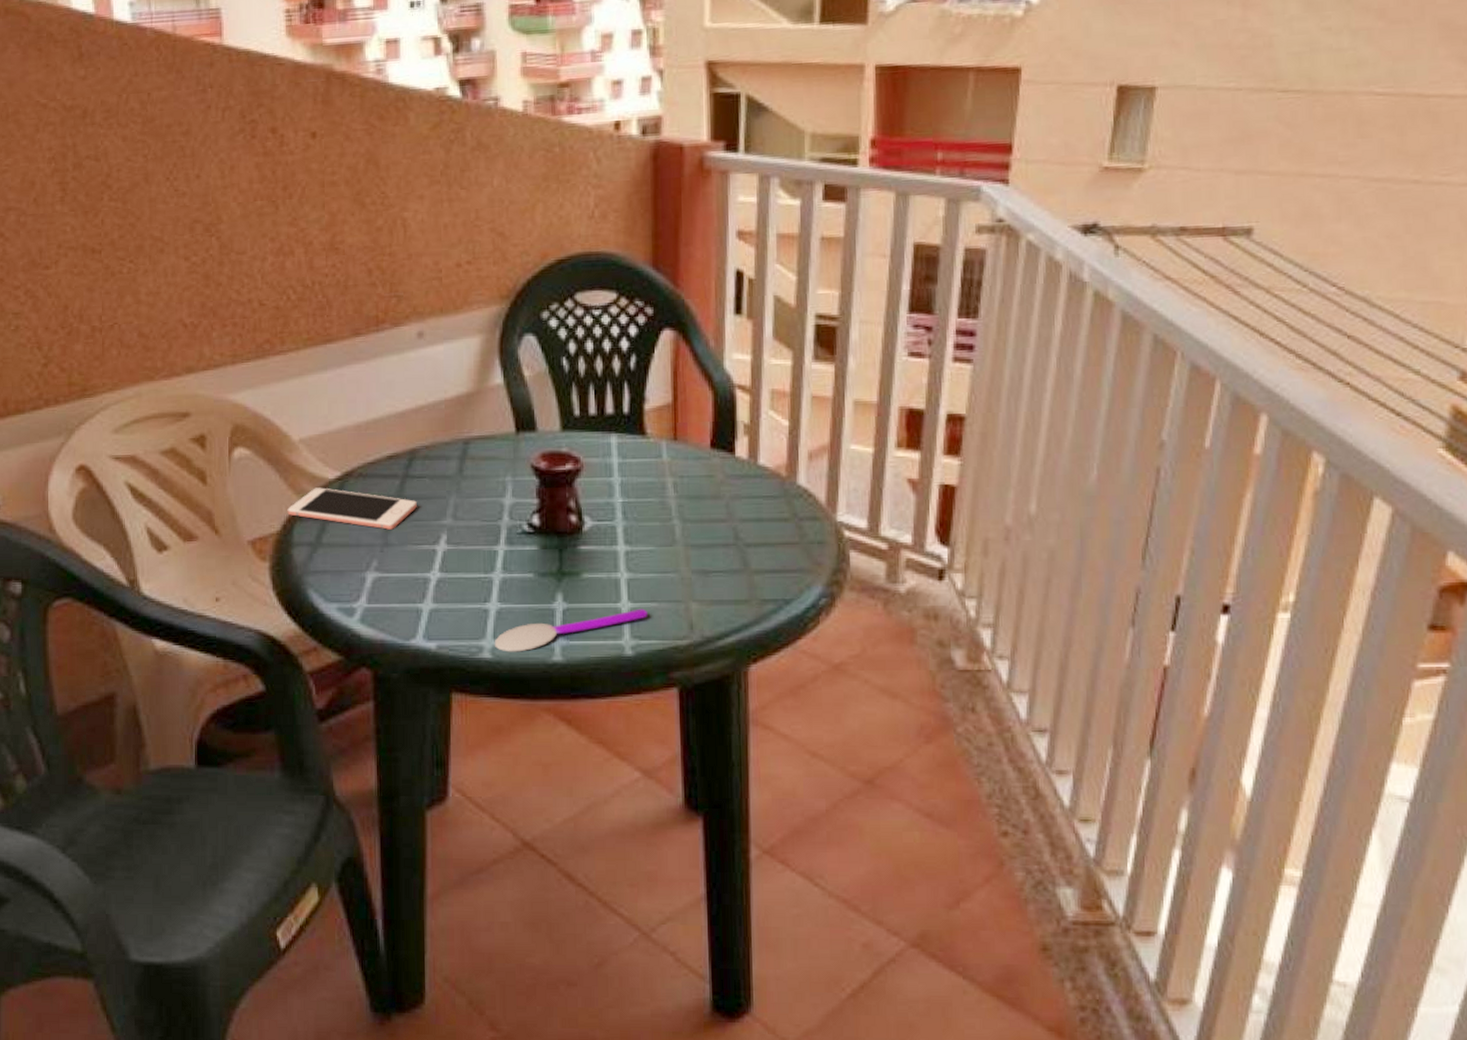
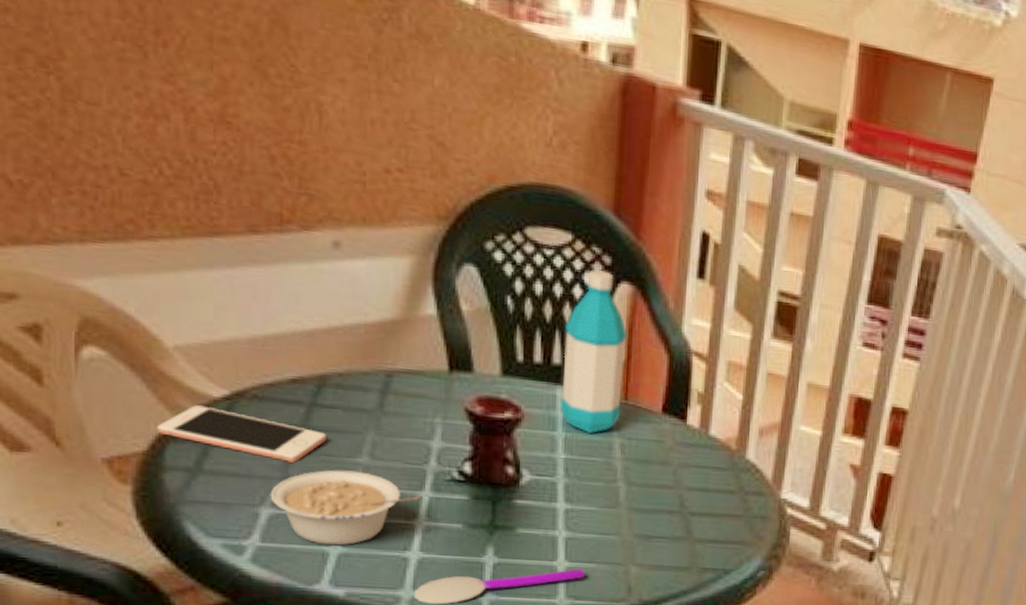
legume: none [374,532,498,602] -> present [270,470,422,546]
water bottle: none [615,320,672,475] -> present [560,268,627,433]

